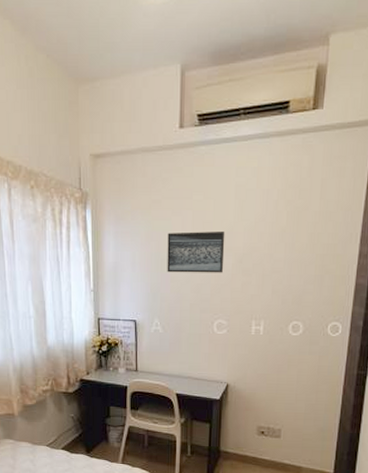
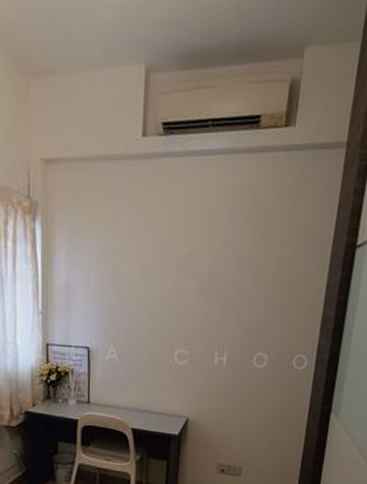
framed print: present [167,231,225,273] -> none [124,251,189,299]

